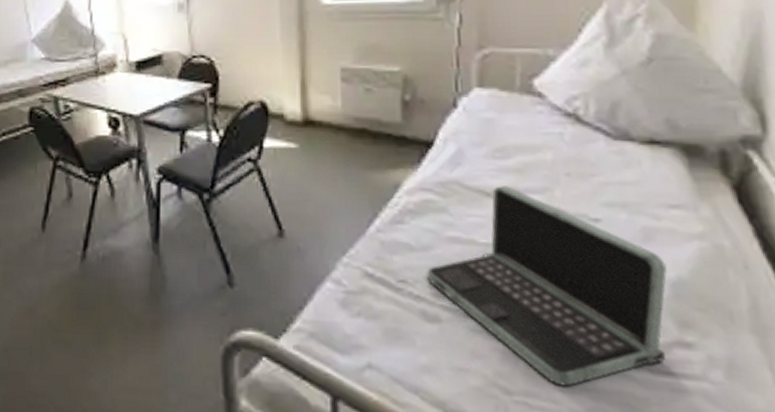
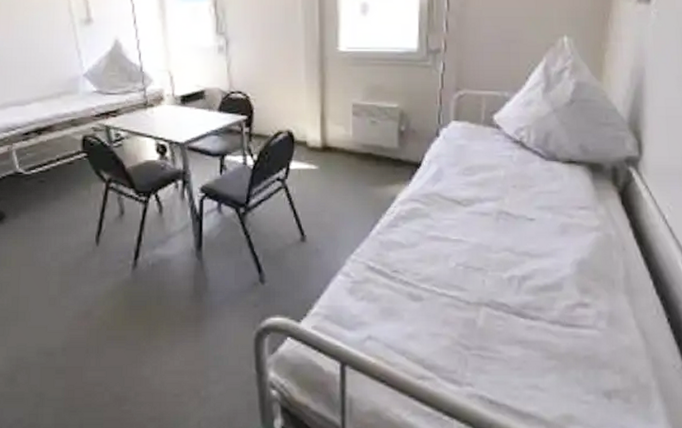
laptop: present [426,186,667,387] -> none [413,196,575,341]

